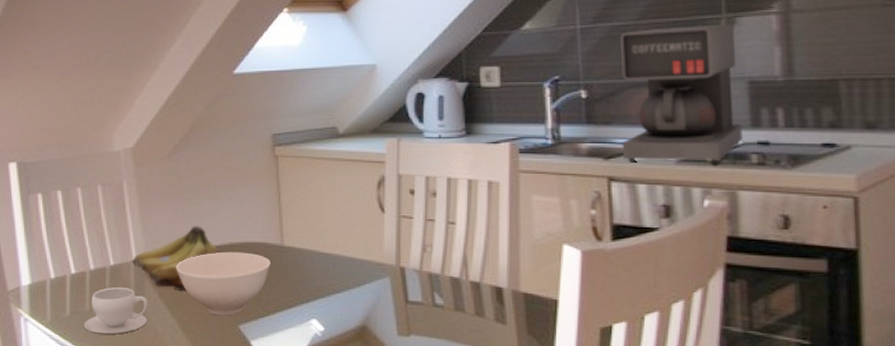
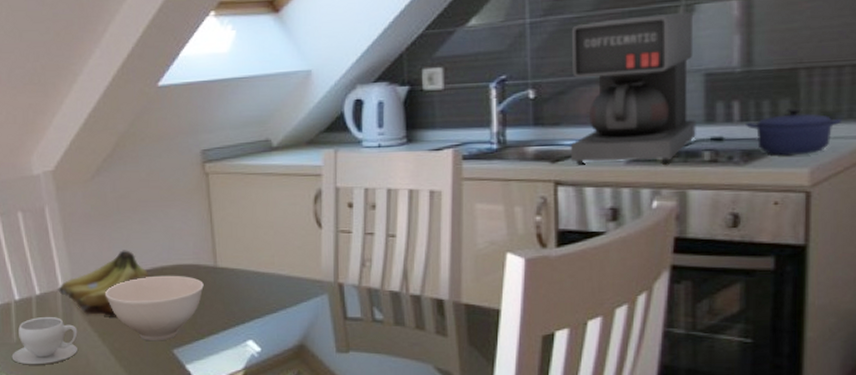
cooking pot: none [791,116,884,162] -> present [746,107,841,156]

